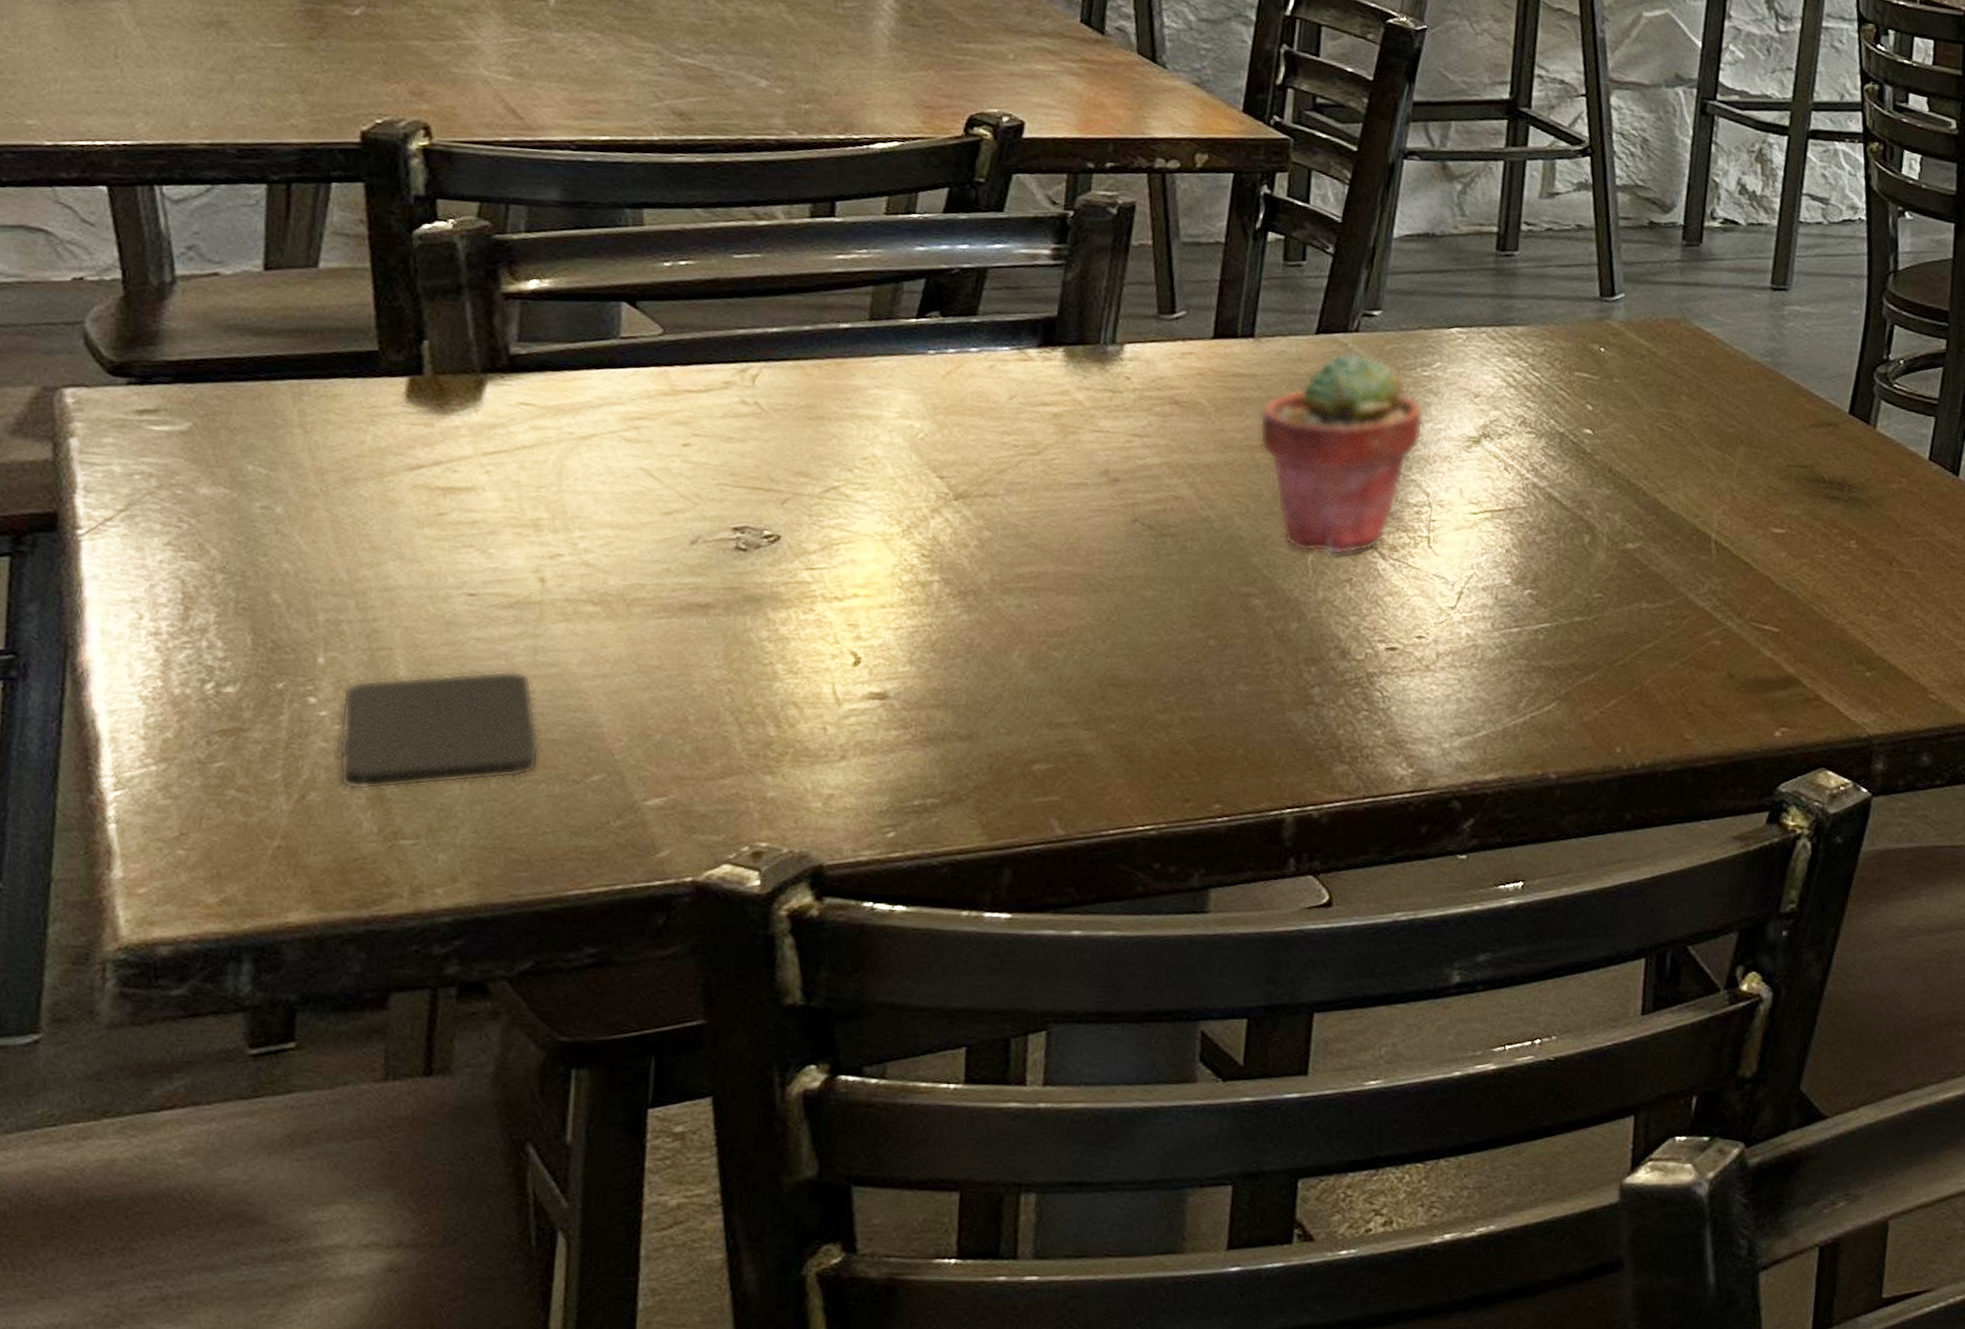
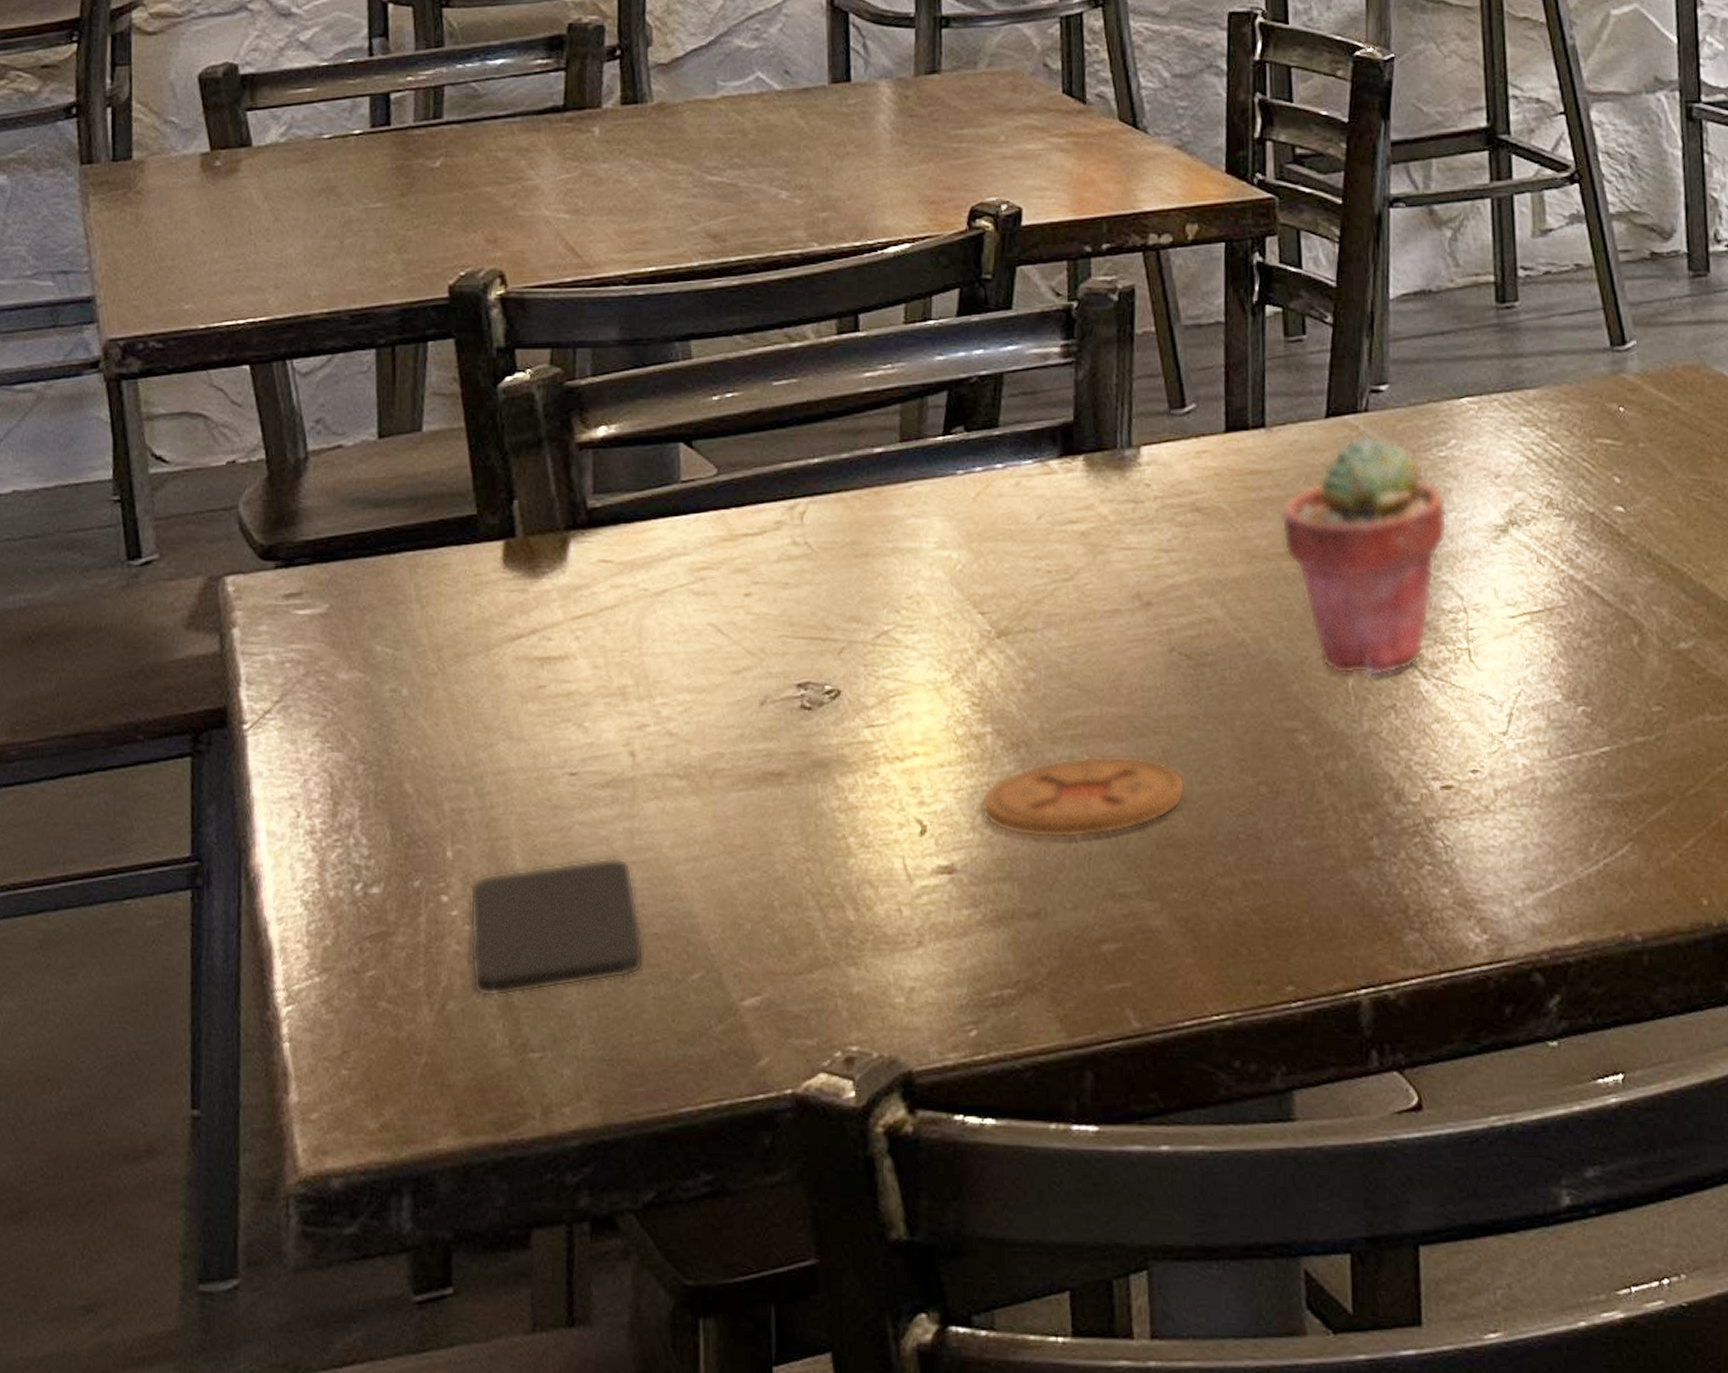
coaster: none [920,606,1135,675] -> present [981,756,1186,839]

